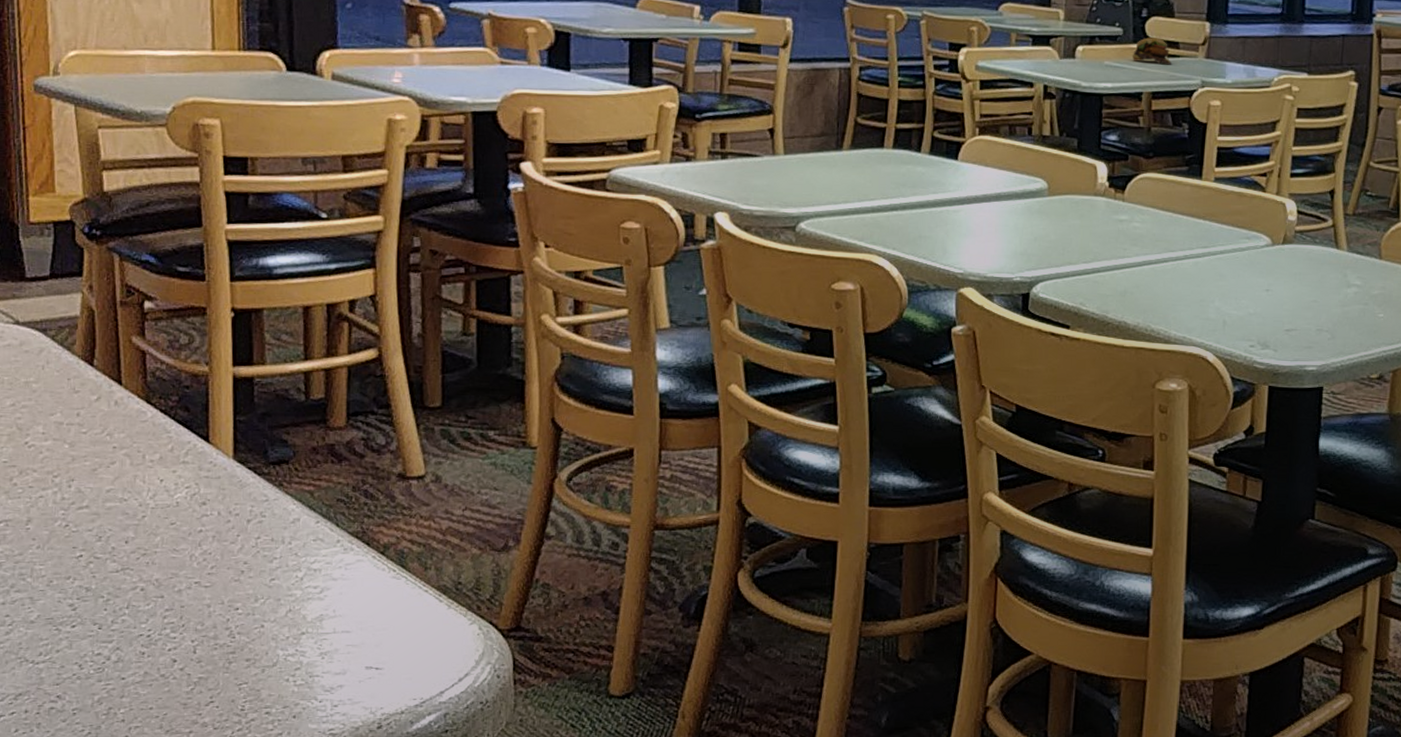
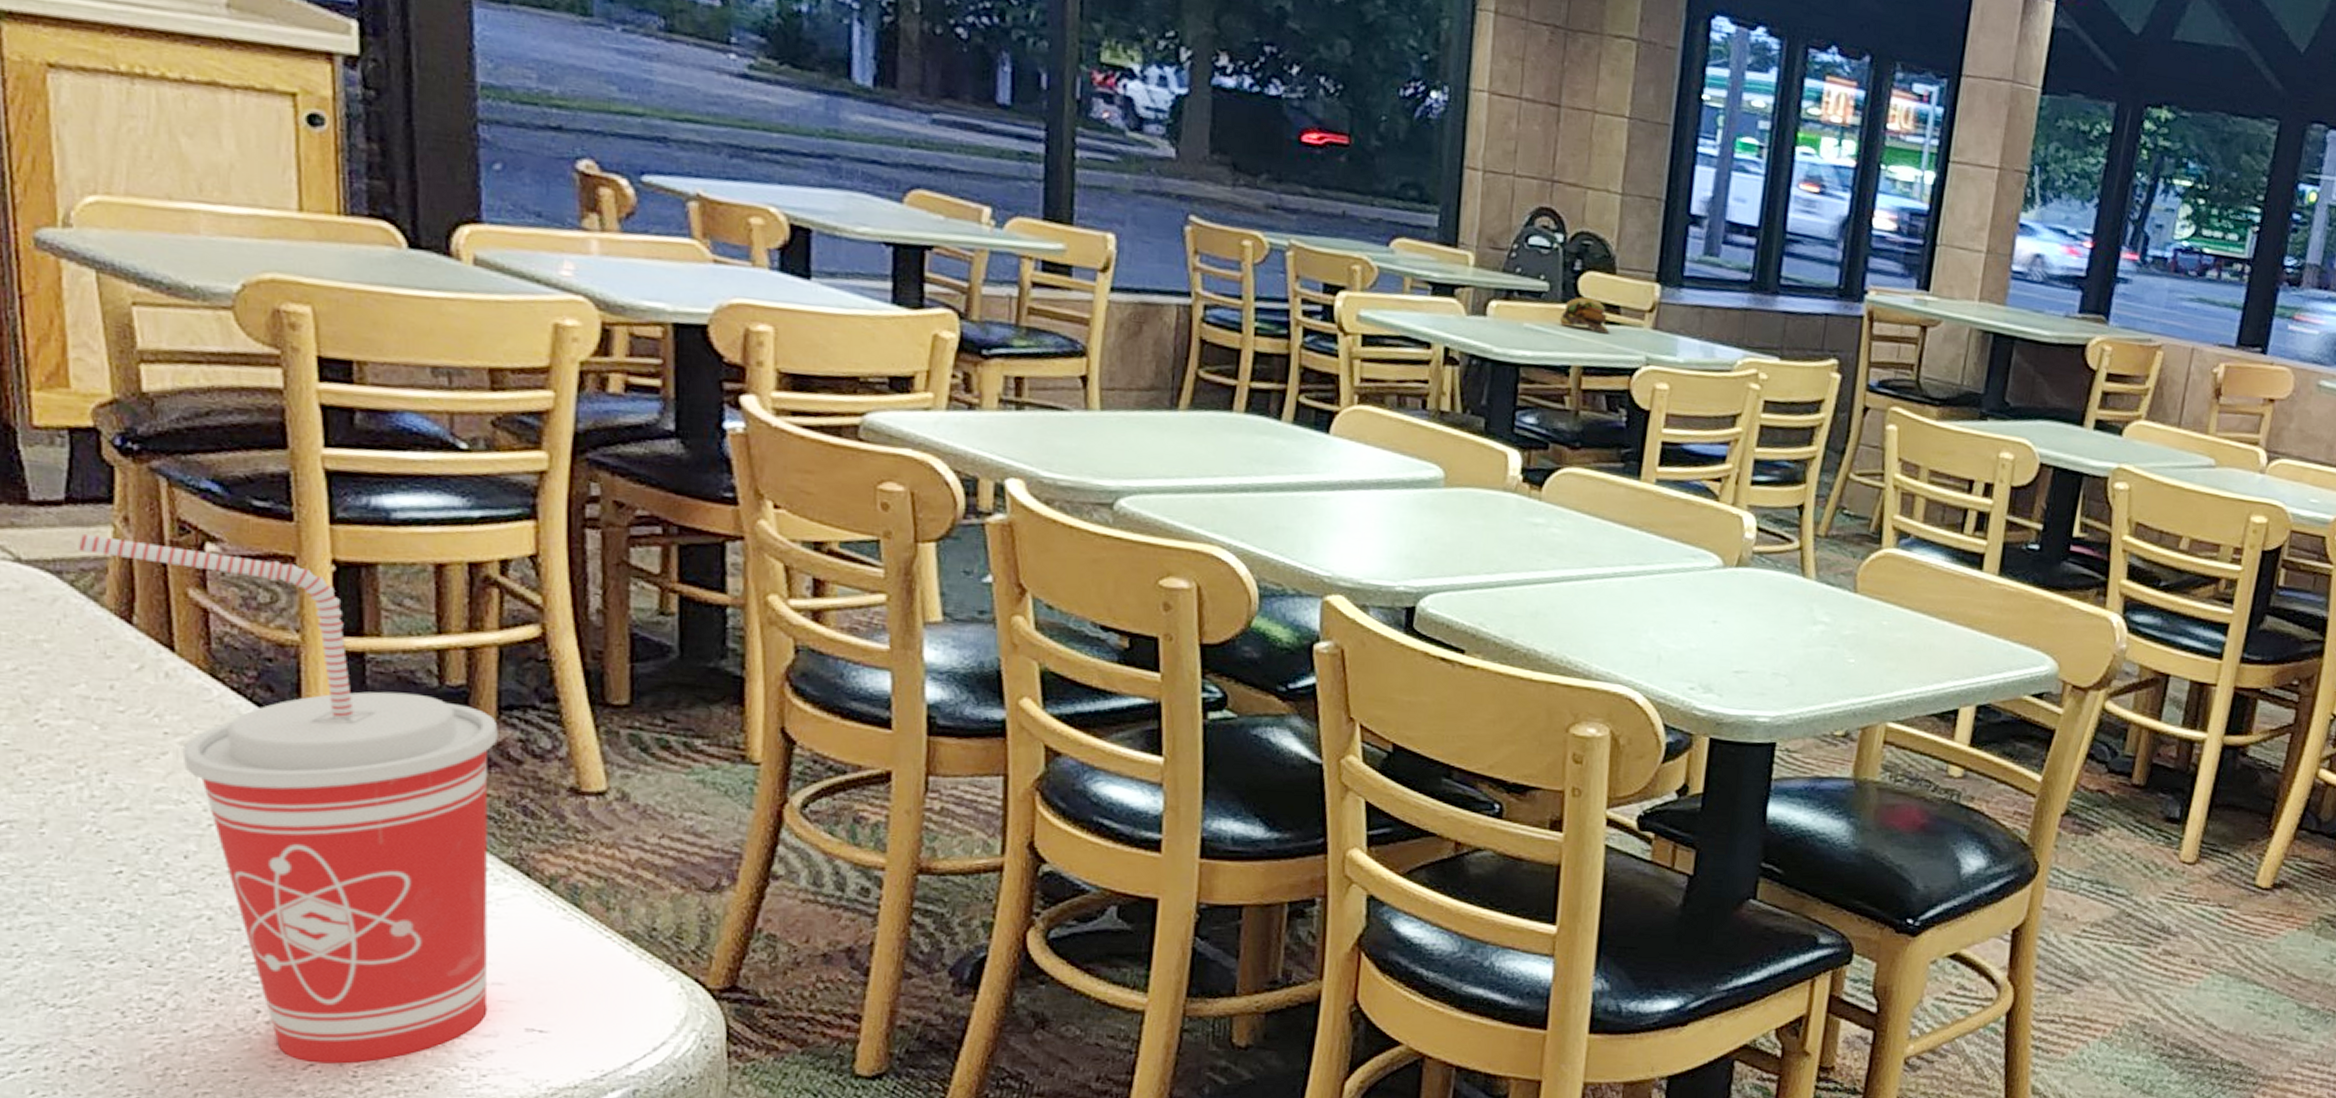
beverage cup: none [57,299,347,700] -> present [77,533,498,1064]

